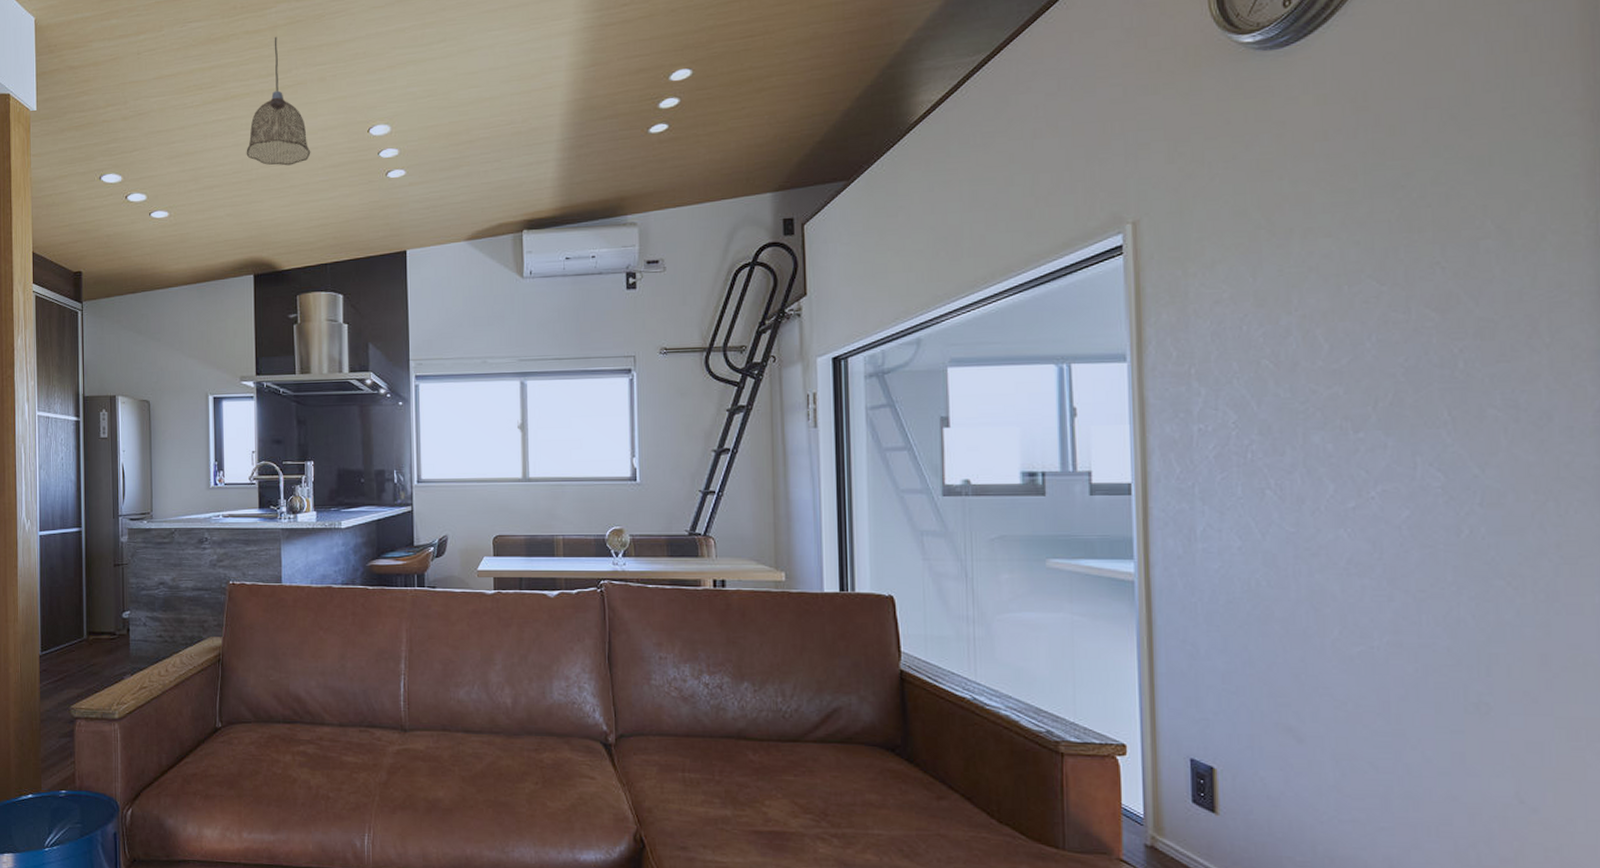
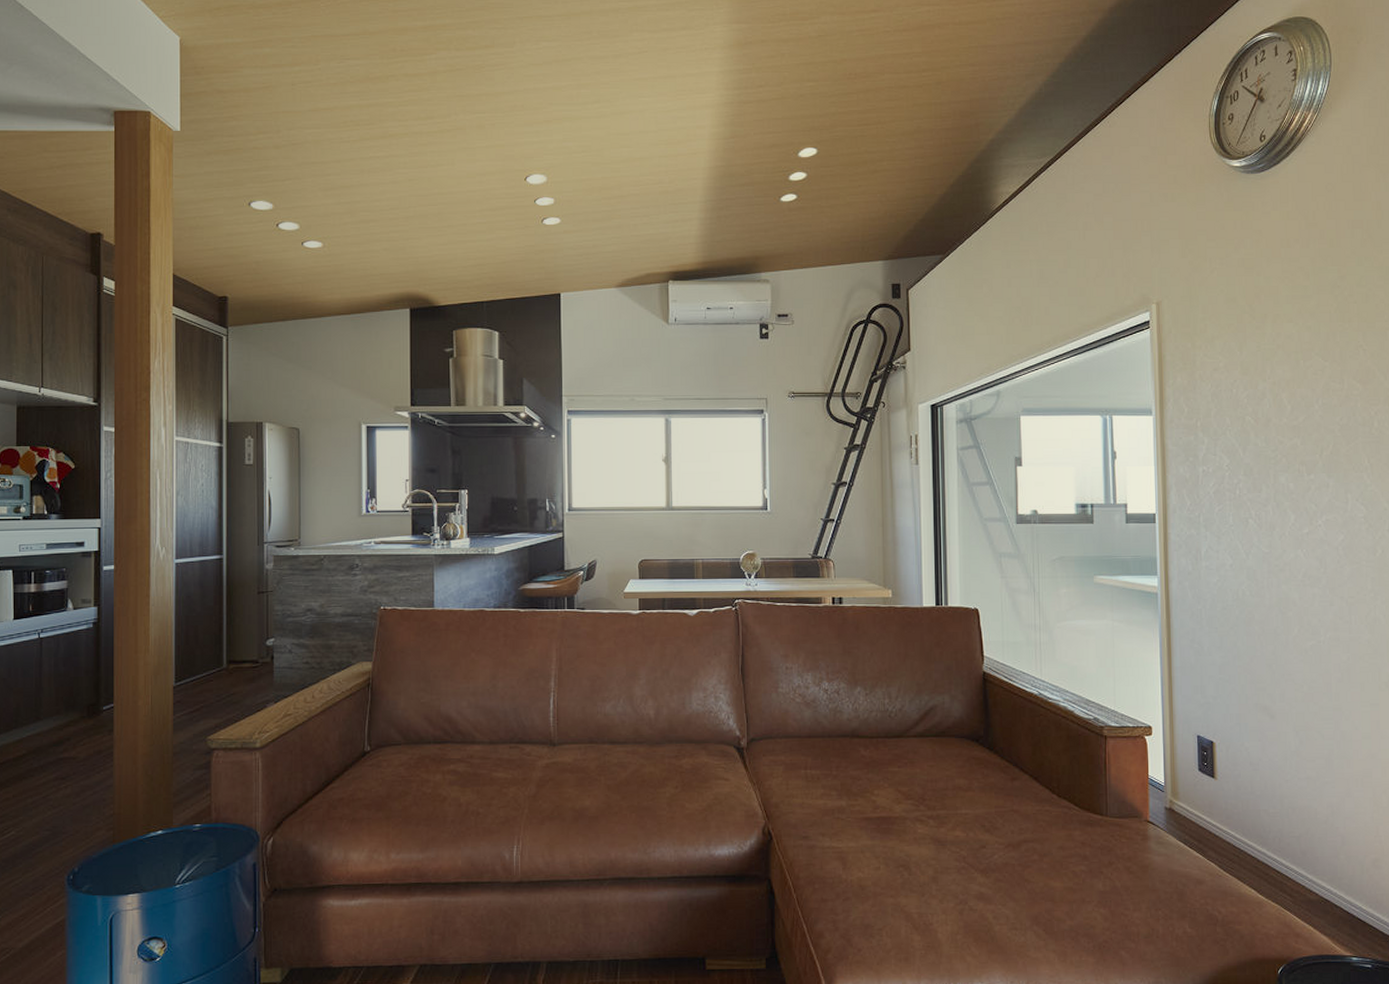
pendant lamp: present [246,36,311,166] -> none [404,81,469,206]

